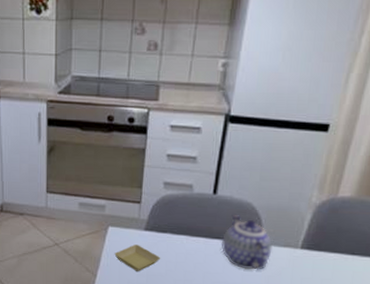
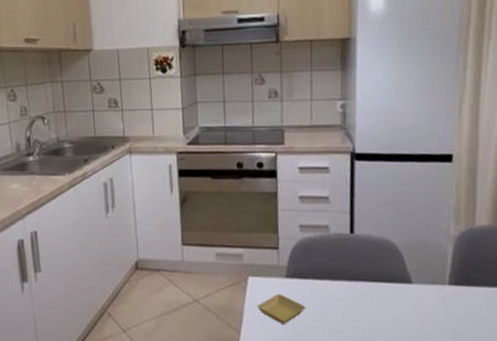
teapot: present [221,215,273,270] -> none [366,254,420,312]

